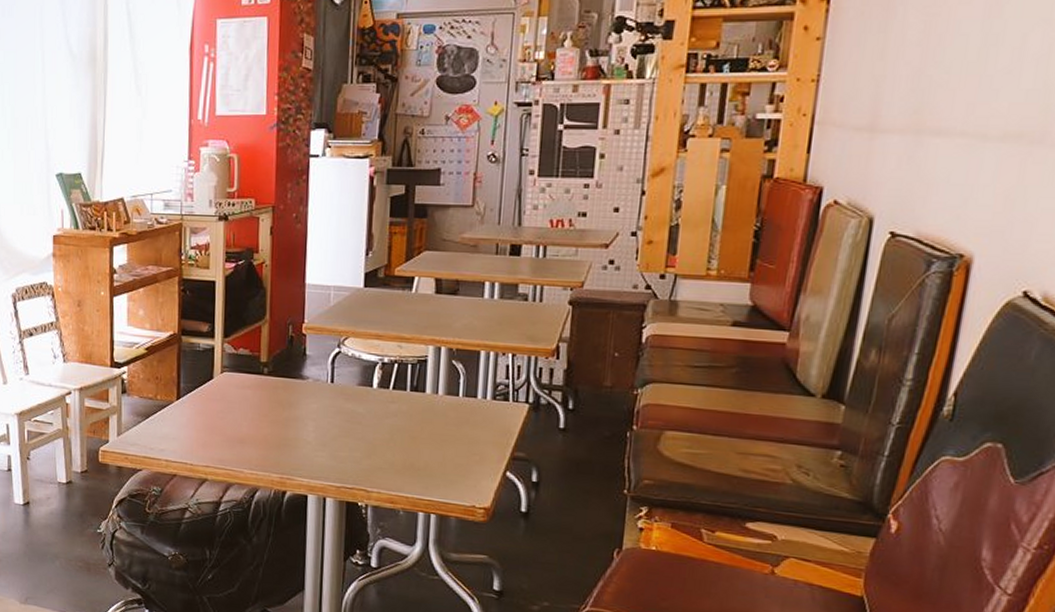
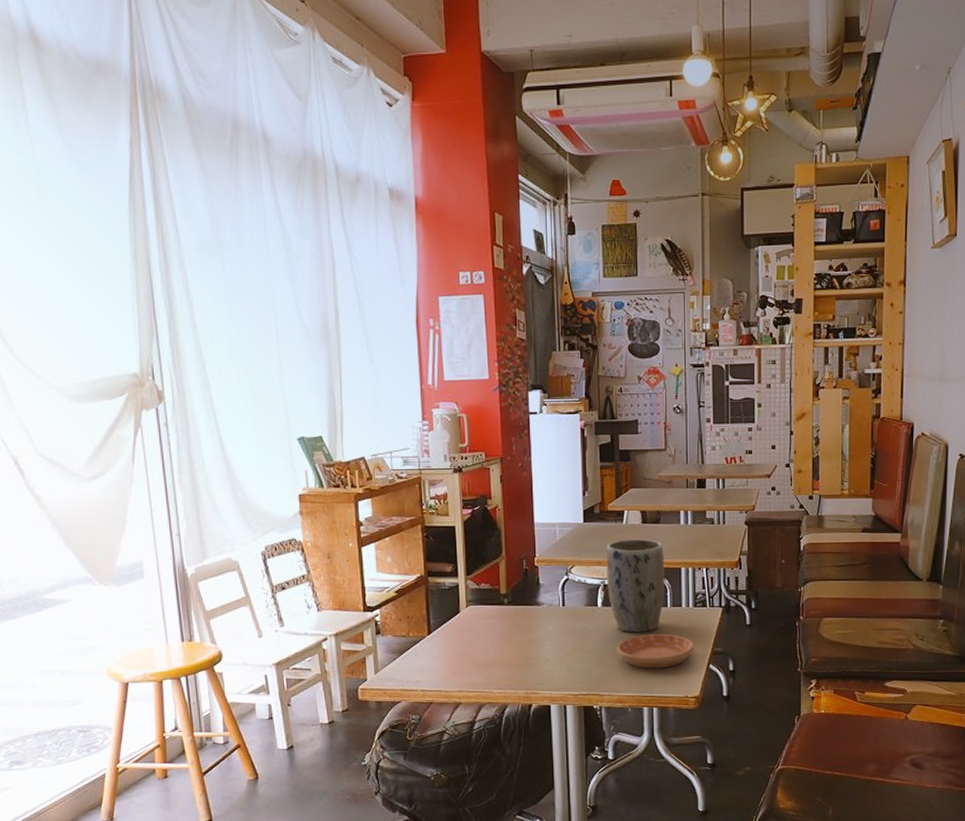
plant pot: none [386,311,460,424] -> present [606,539,665,633]
saucer: none [391,426,489,469] -> present [617,633,694,669]

